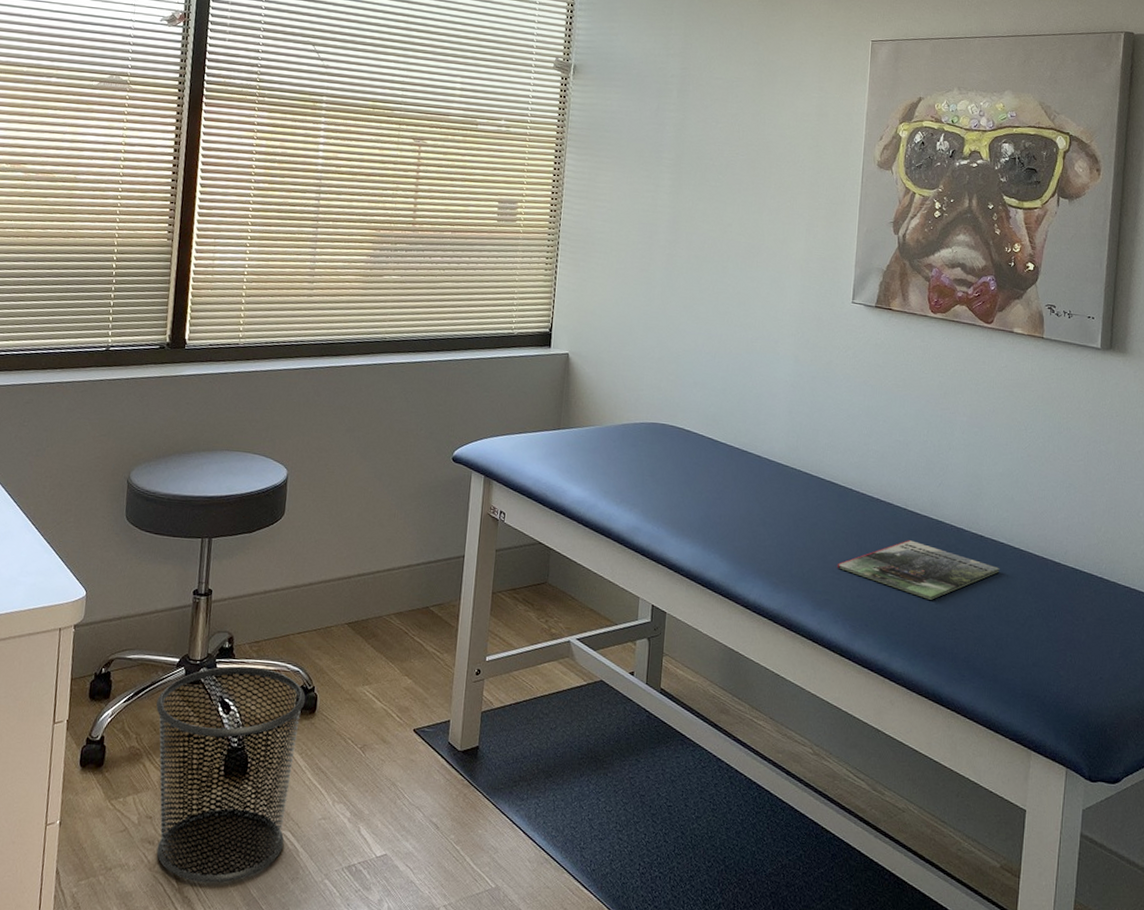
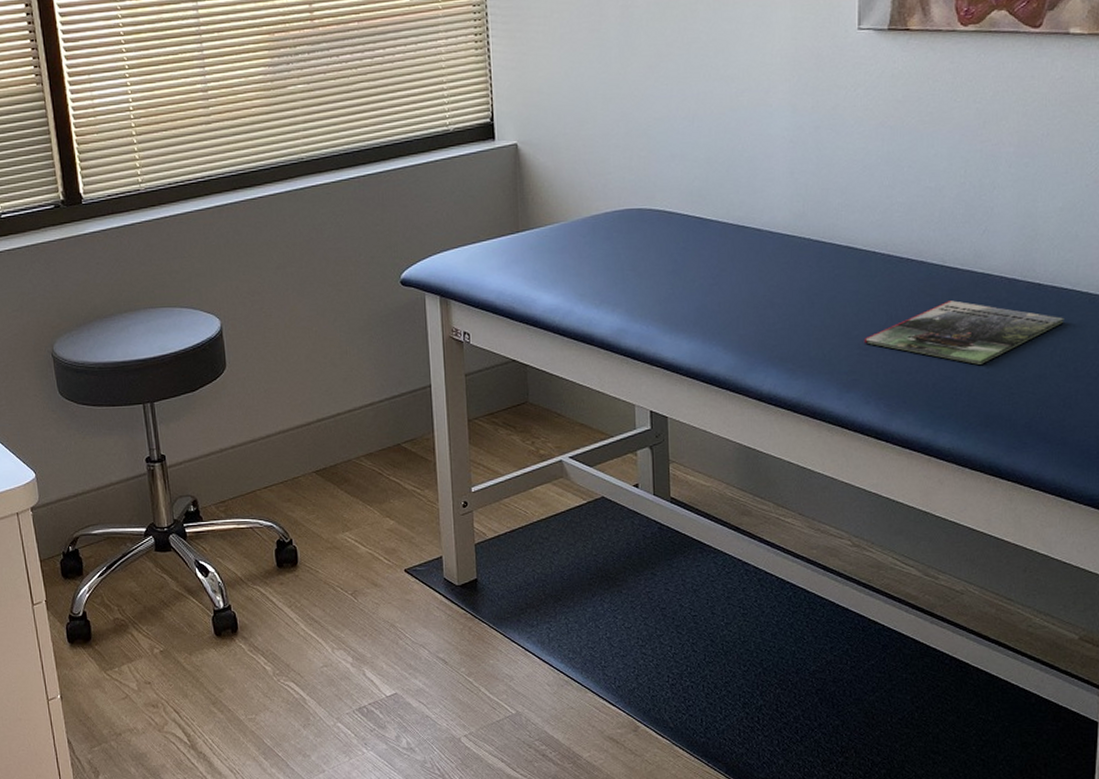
waste bin: present [156,666,306,883] -> none [131,527,289,737]

